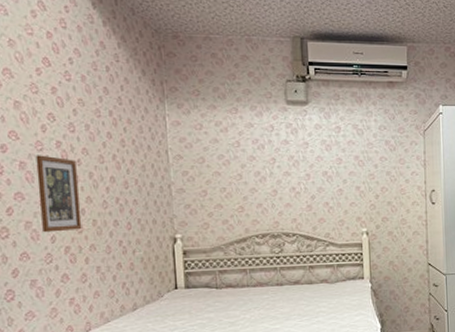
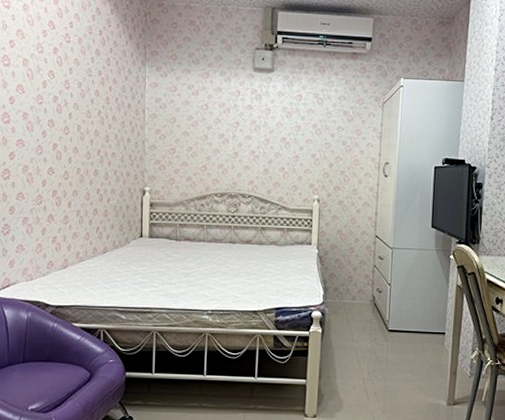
picture frame: present [35,155,82,233] -> none [36,107,69,177]

